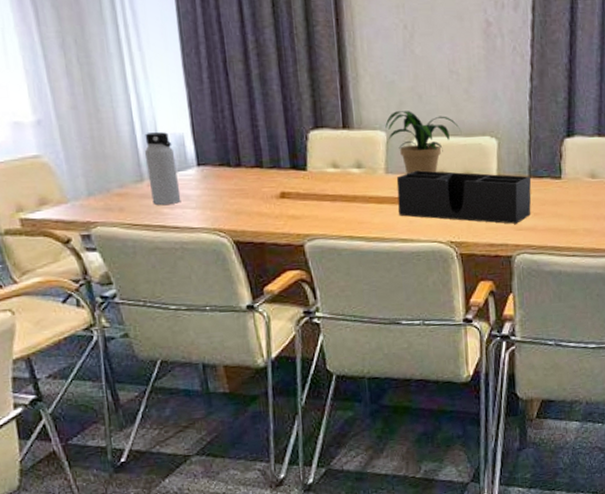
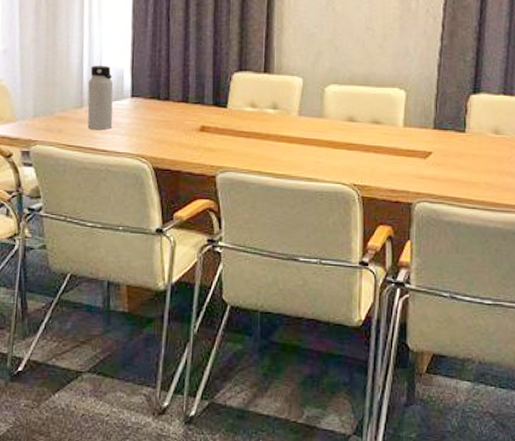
potted plant: present [385,111,462,174] -> none [302,60,373,118]
desk organizer: present [396,170,532,224] -> none [307,115,436,172]

